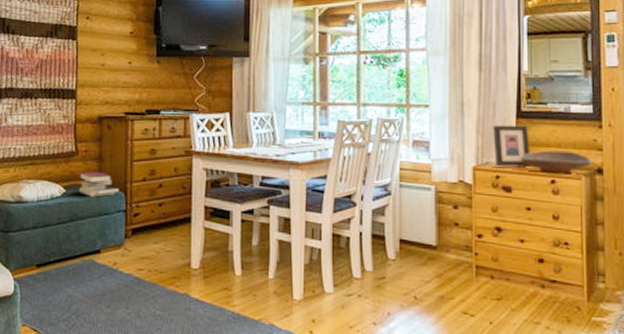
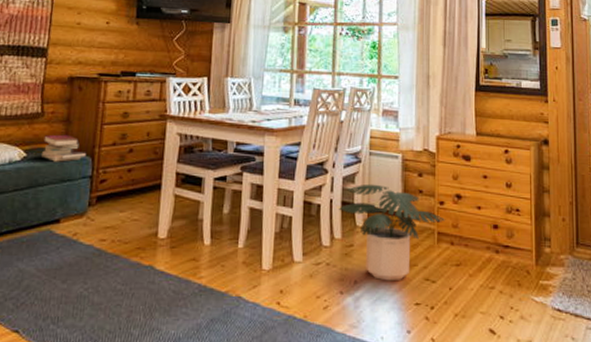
potted plant: none [369,216,485,314] -> present [339,184,446,281]
picture frame: present [493,125,530,167] -> none [455,97,487,138]
decorative bowl: present [520,150,592,176] -> none [478,122,539,146]

